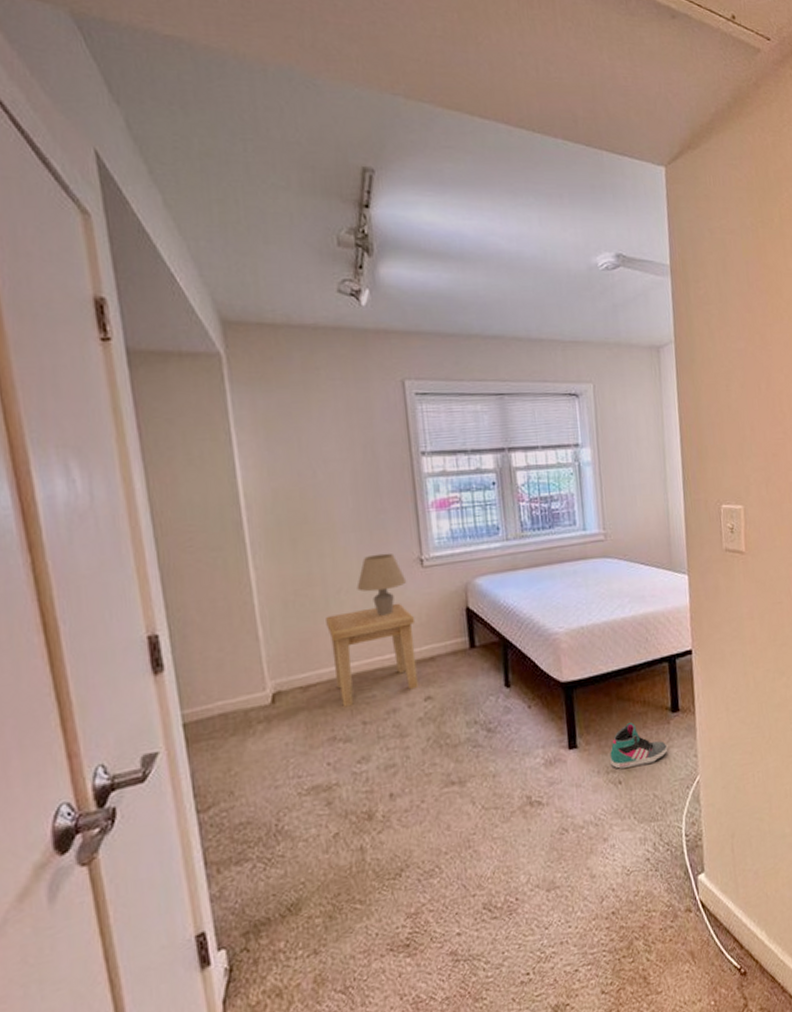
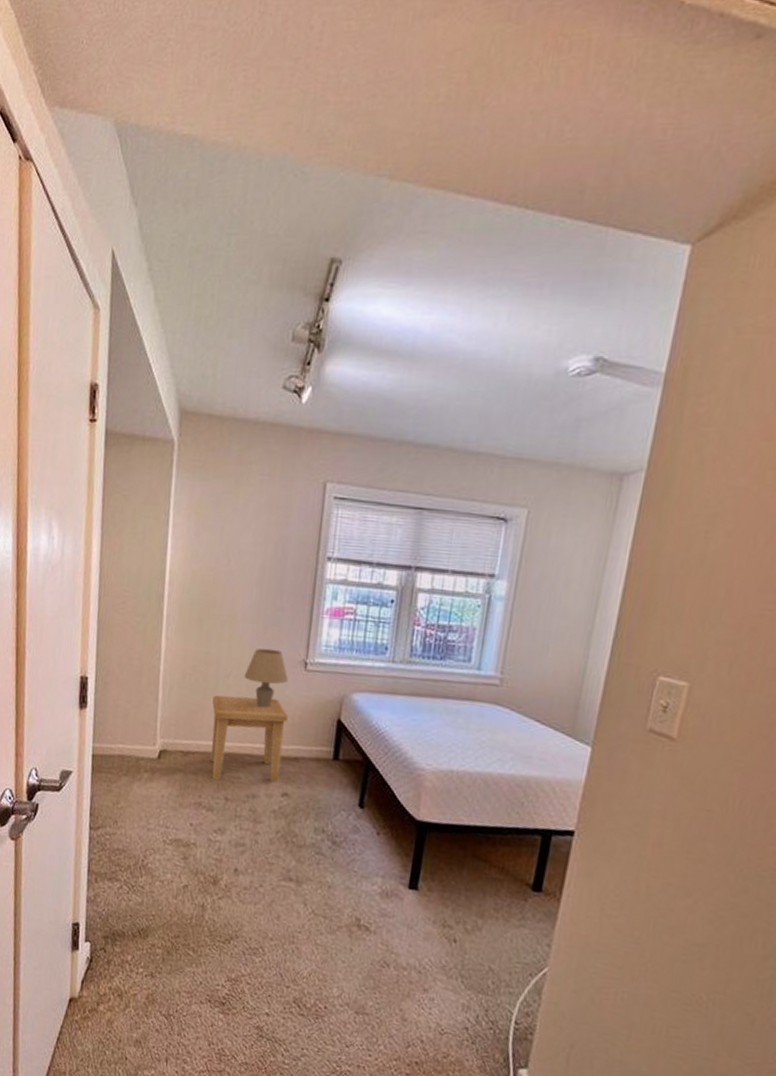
sneaker: present [610,723,668,769] -> none [449,884,519,936]

